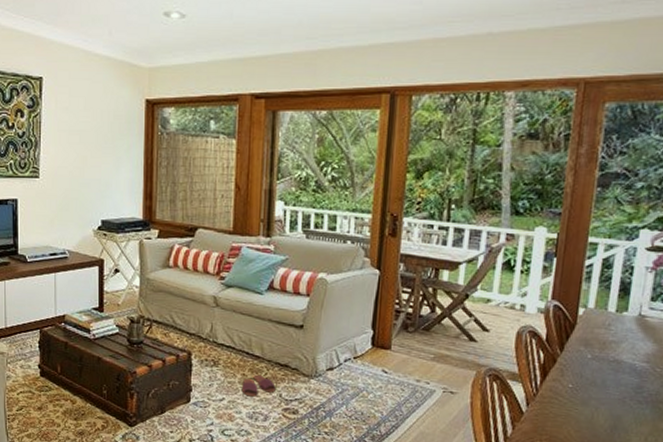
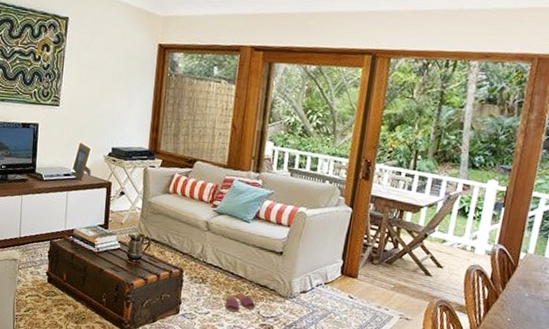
picture frame: none [57,217,80,261] -> present [70,142,92,182]

